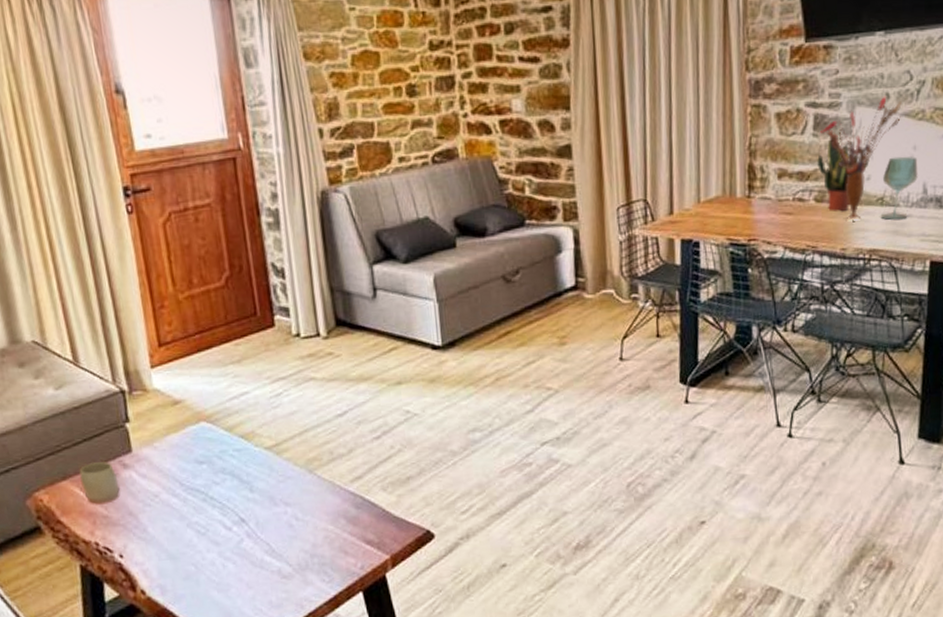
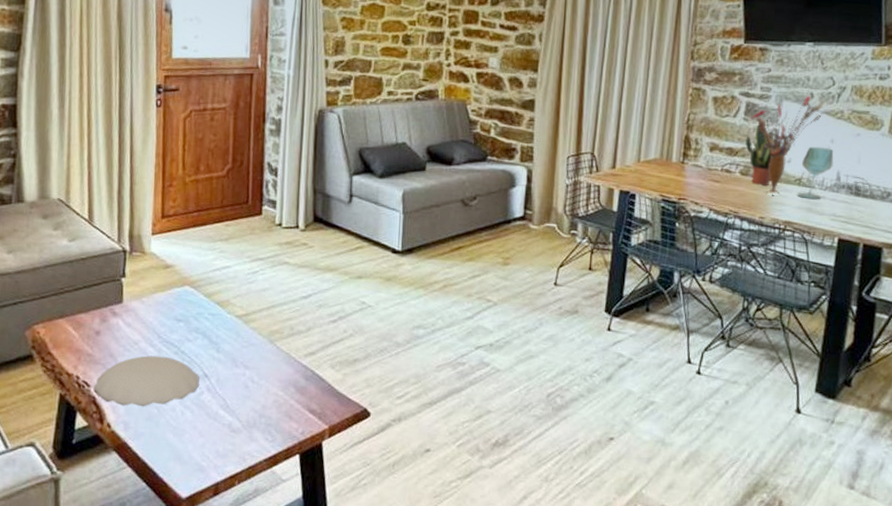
mug: present [79,462,121,505] -> none [74,307,107,344]
decorative bowl: none [117,505,237,568] -> present [94,355,201,407]

